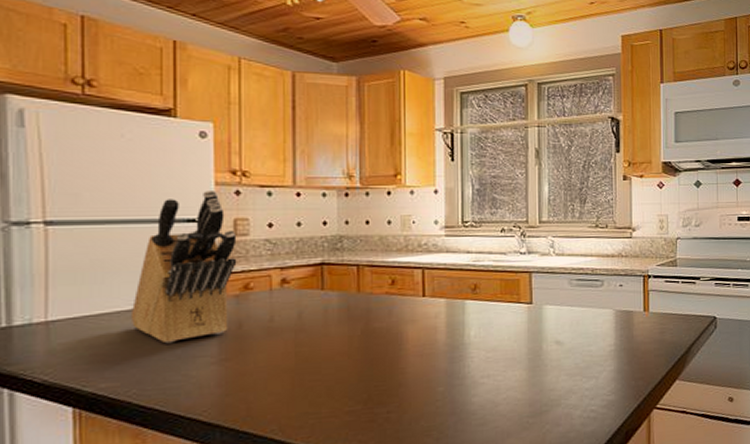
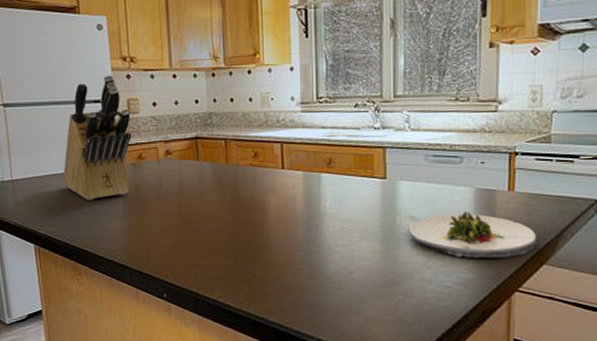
salad plate: none [554,332,670,380] -> present [408,211,537,258]

